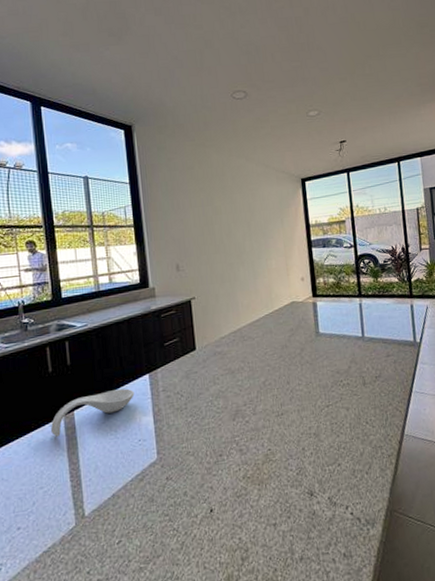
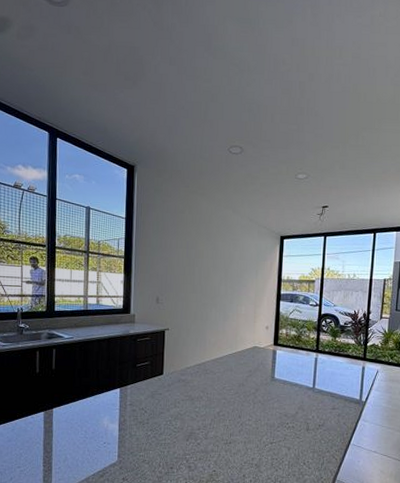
spoon rest: present [51,388,134,437] -> none [32,397,105,428]

